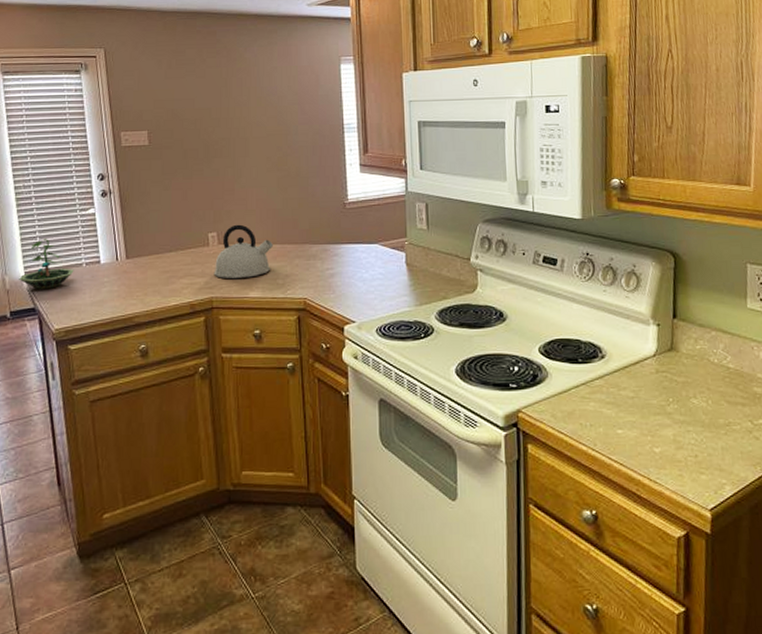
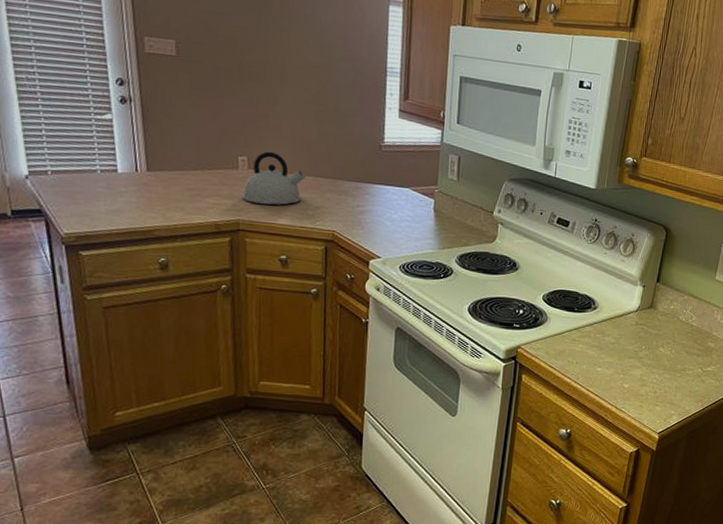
terrarium: present [19,239,74,290] -> none [21,138,87,192]

